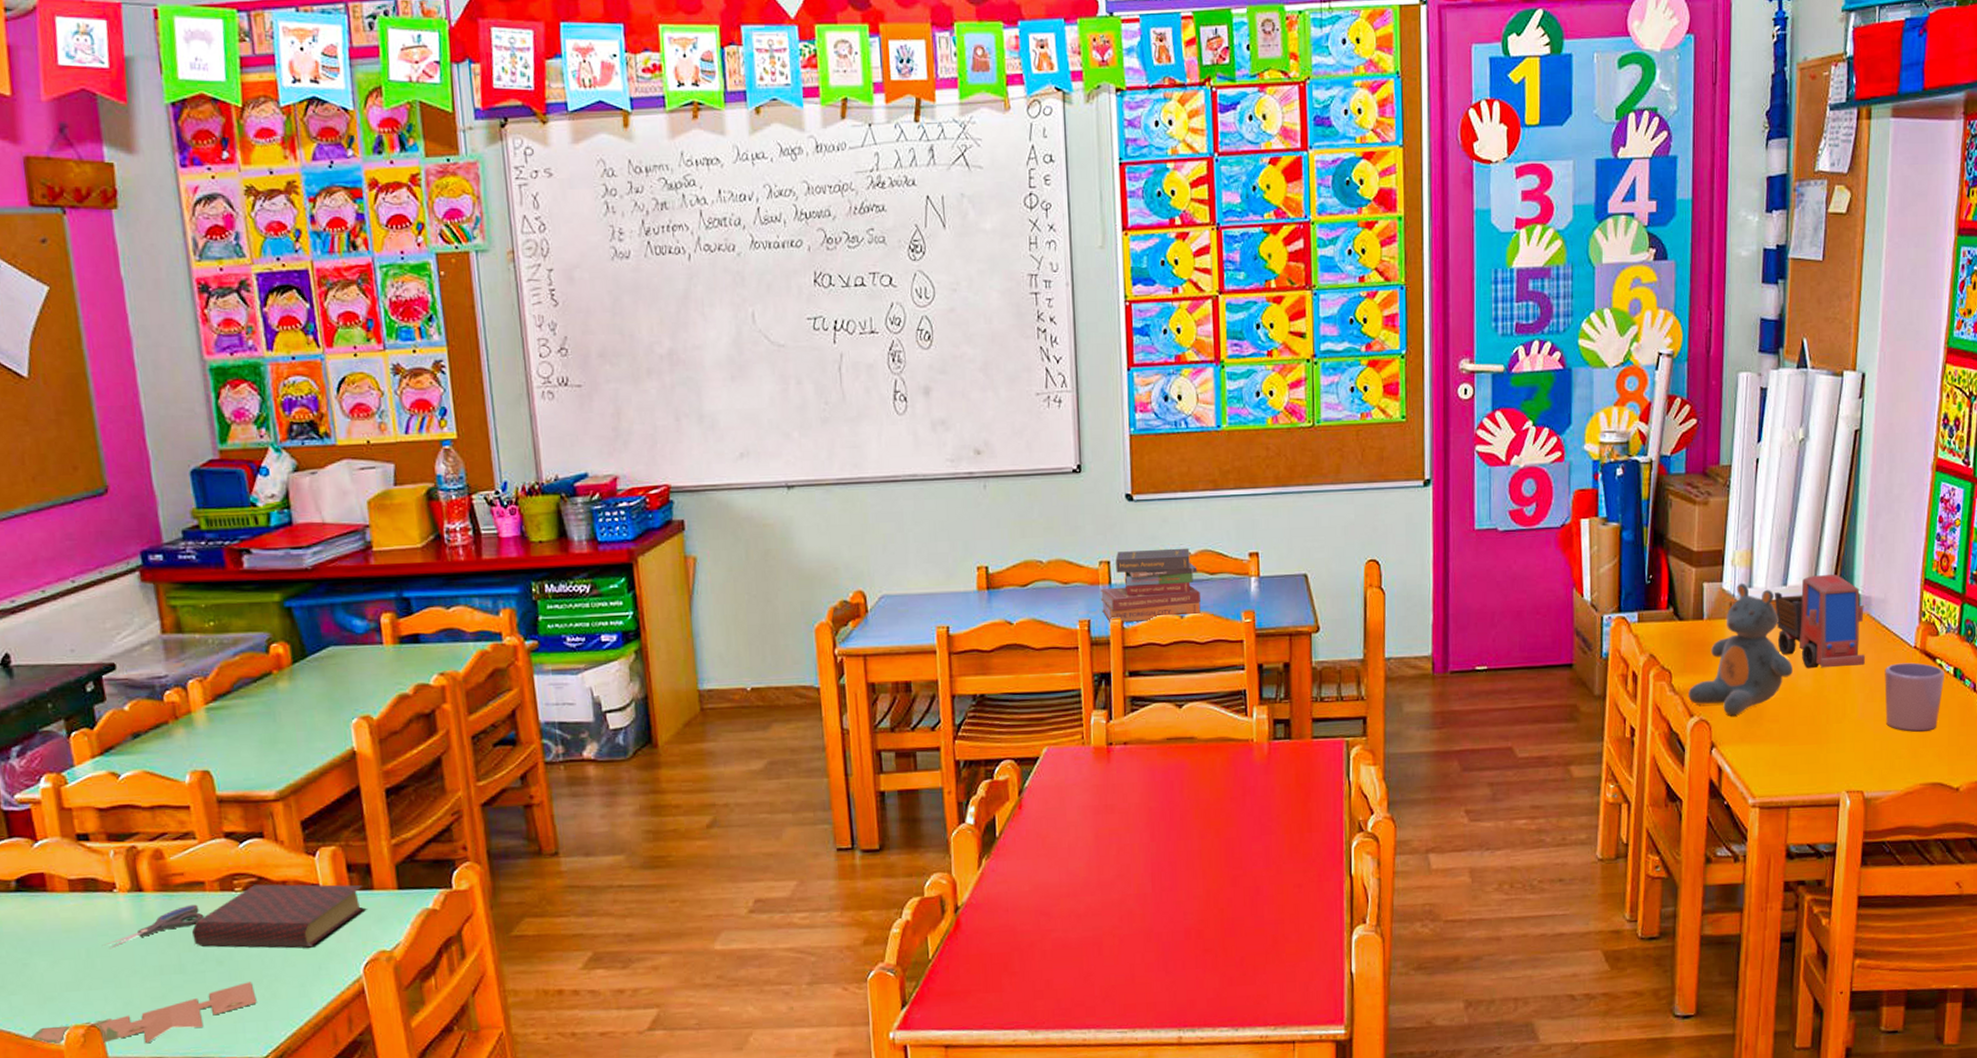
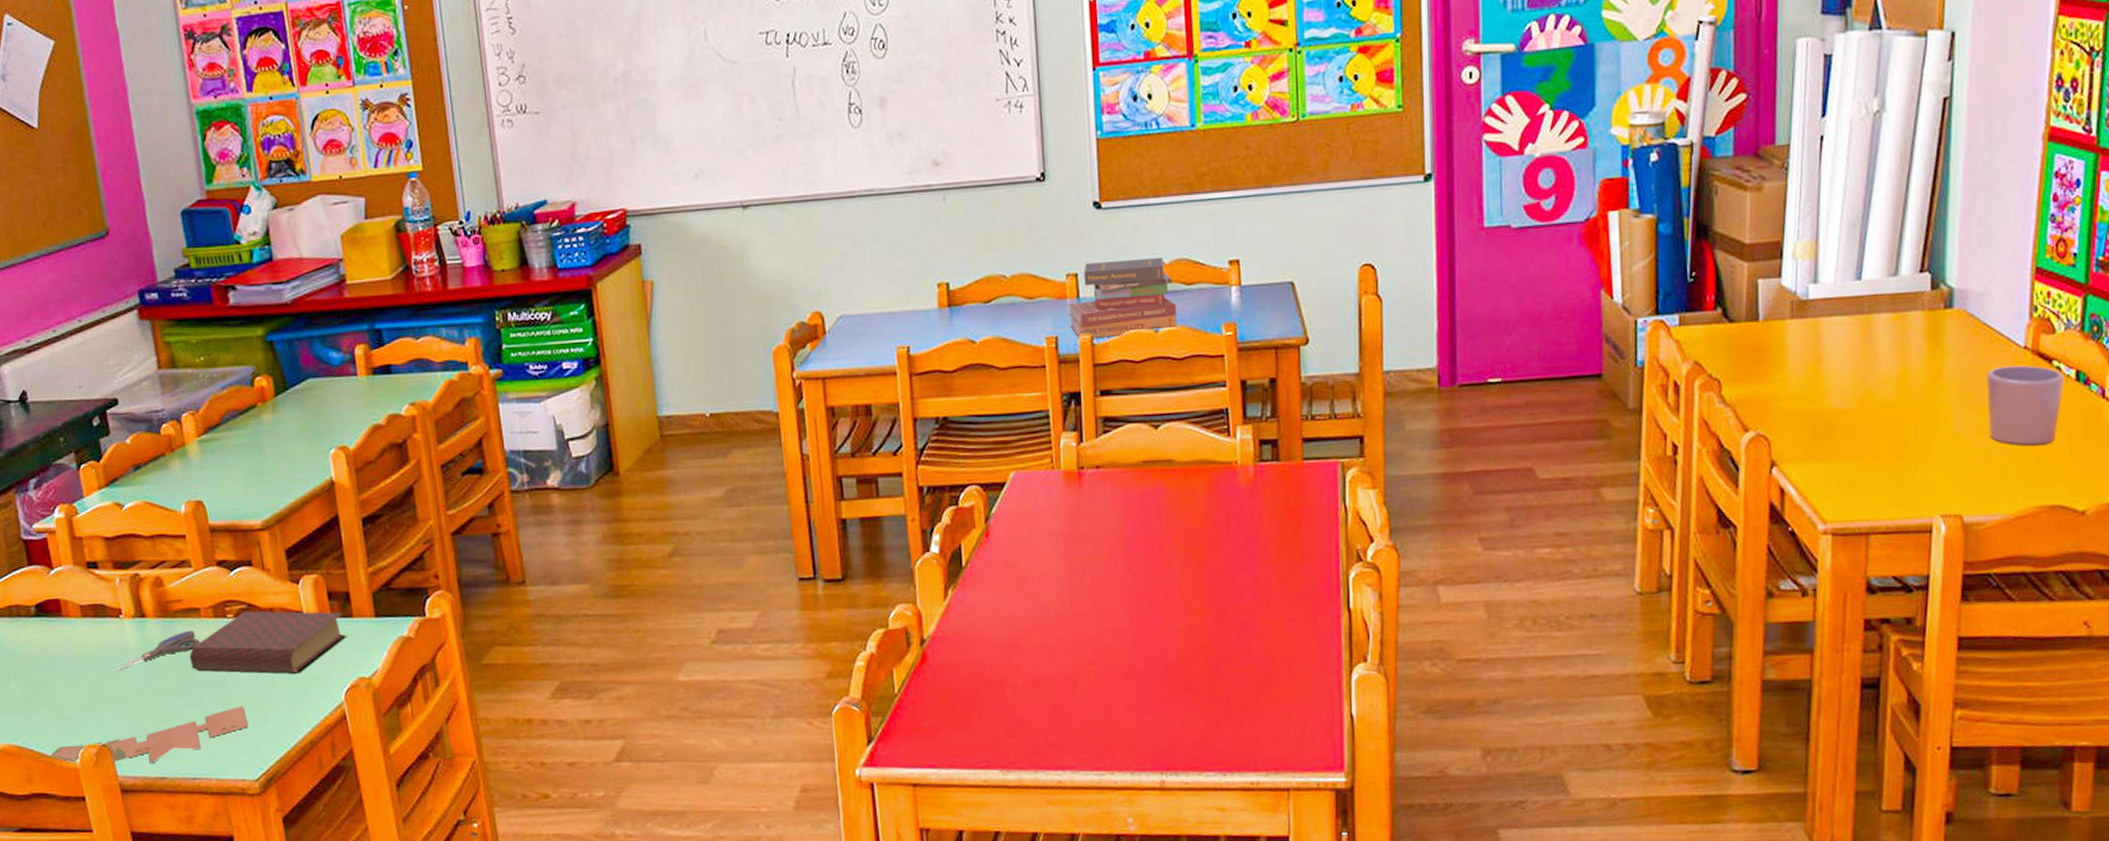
stuffed animal: present [1688,583,1792,716] -> none [1742,278,1870,430]
toy truck: present [1774,573,1865,668] -> none [1845,264,1961,374]

